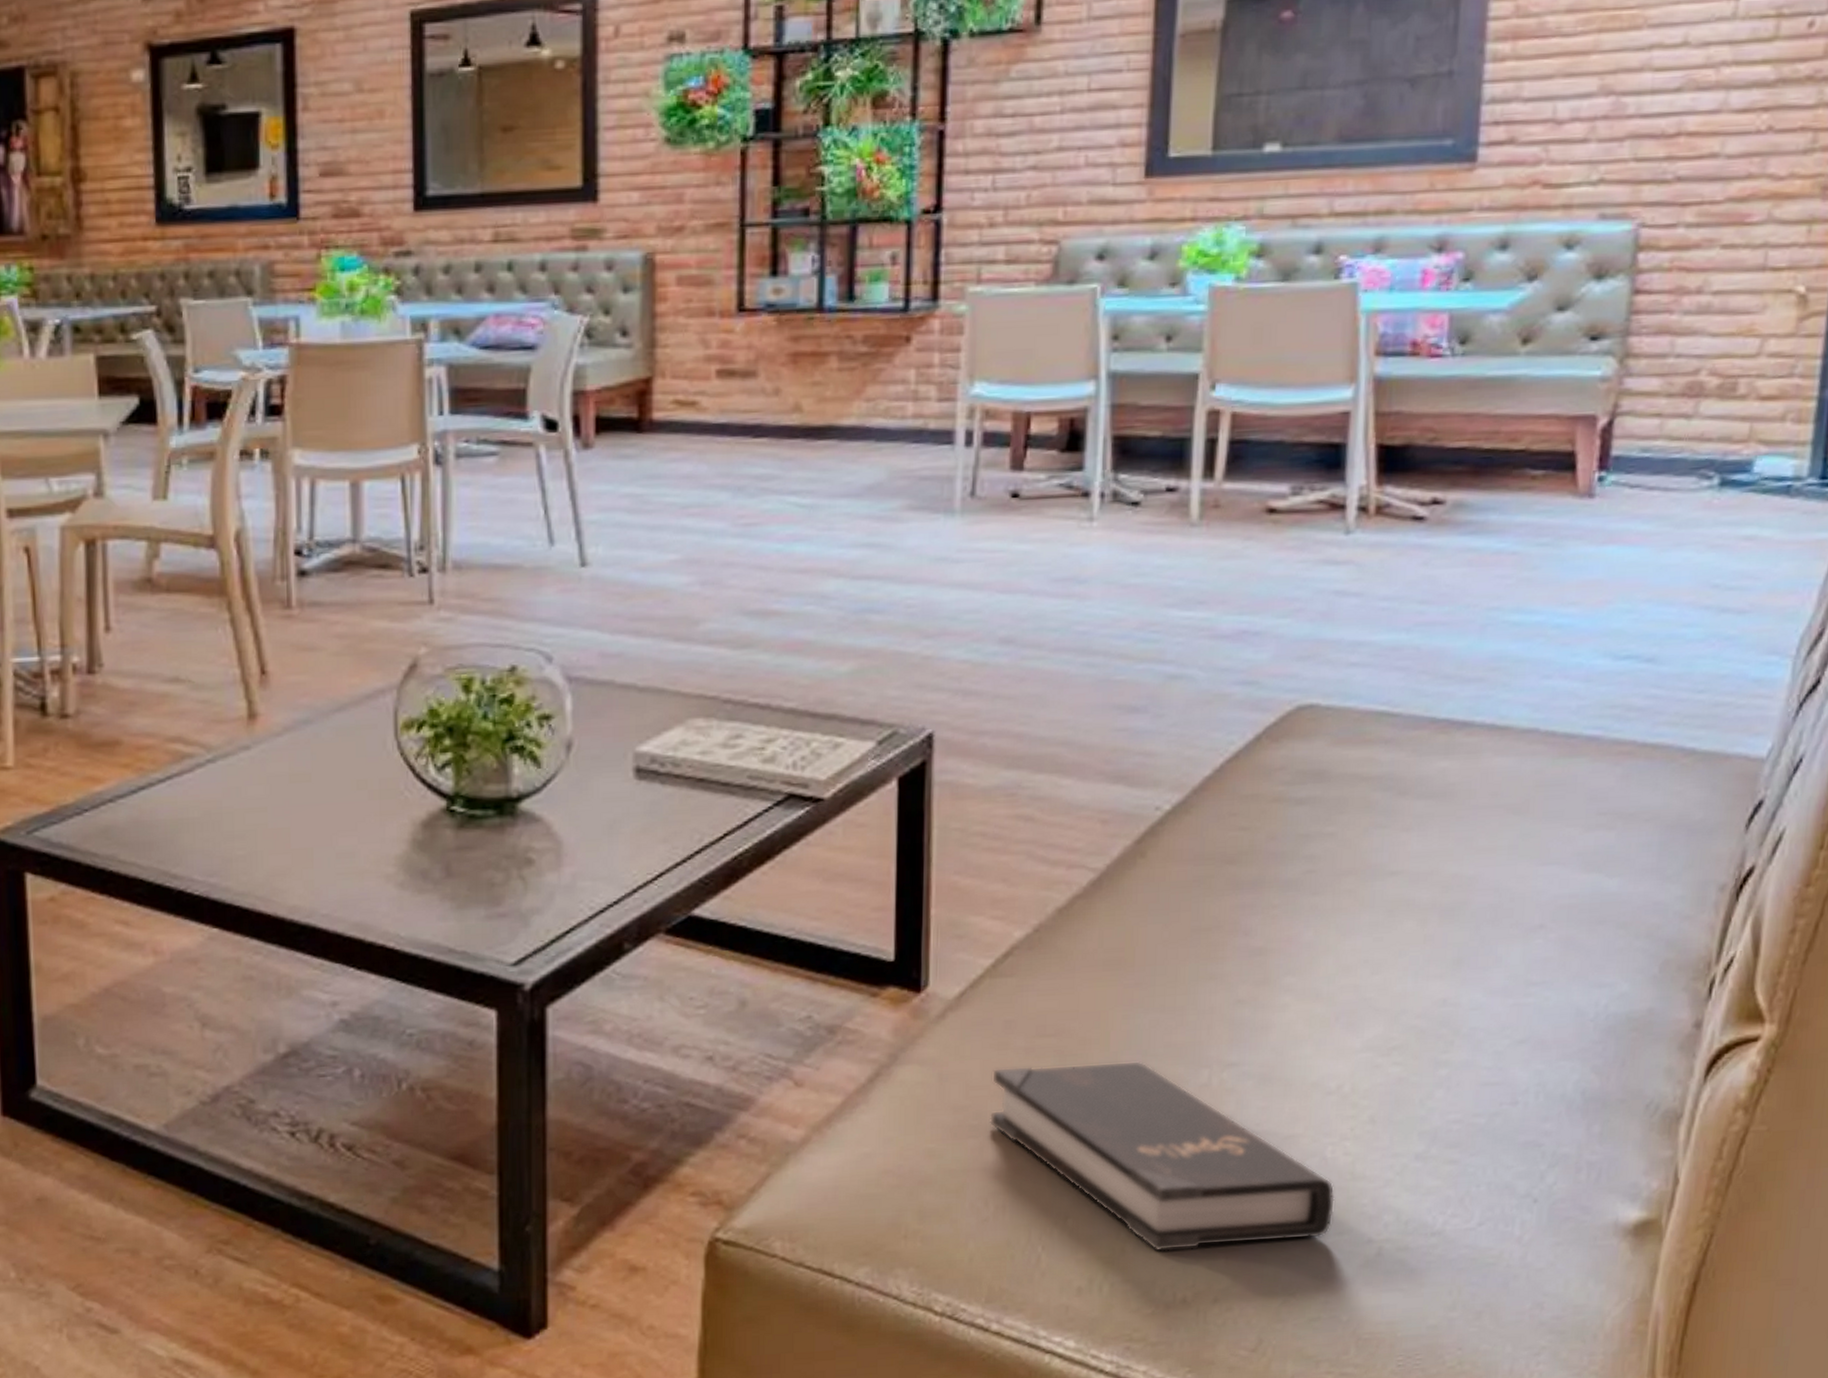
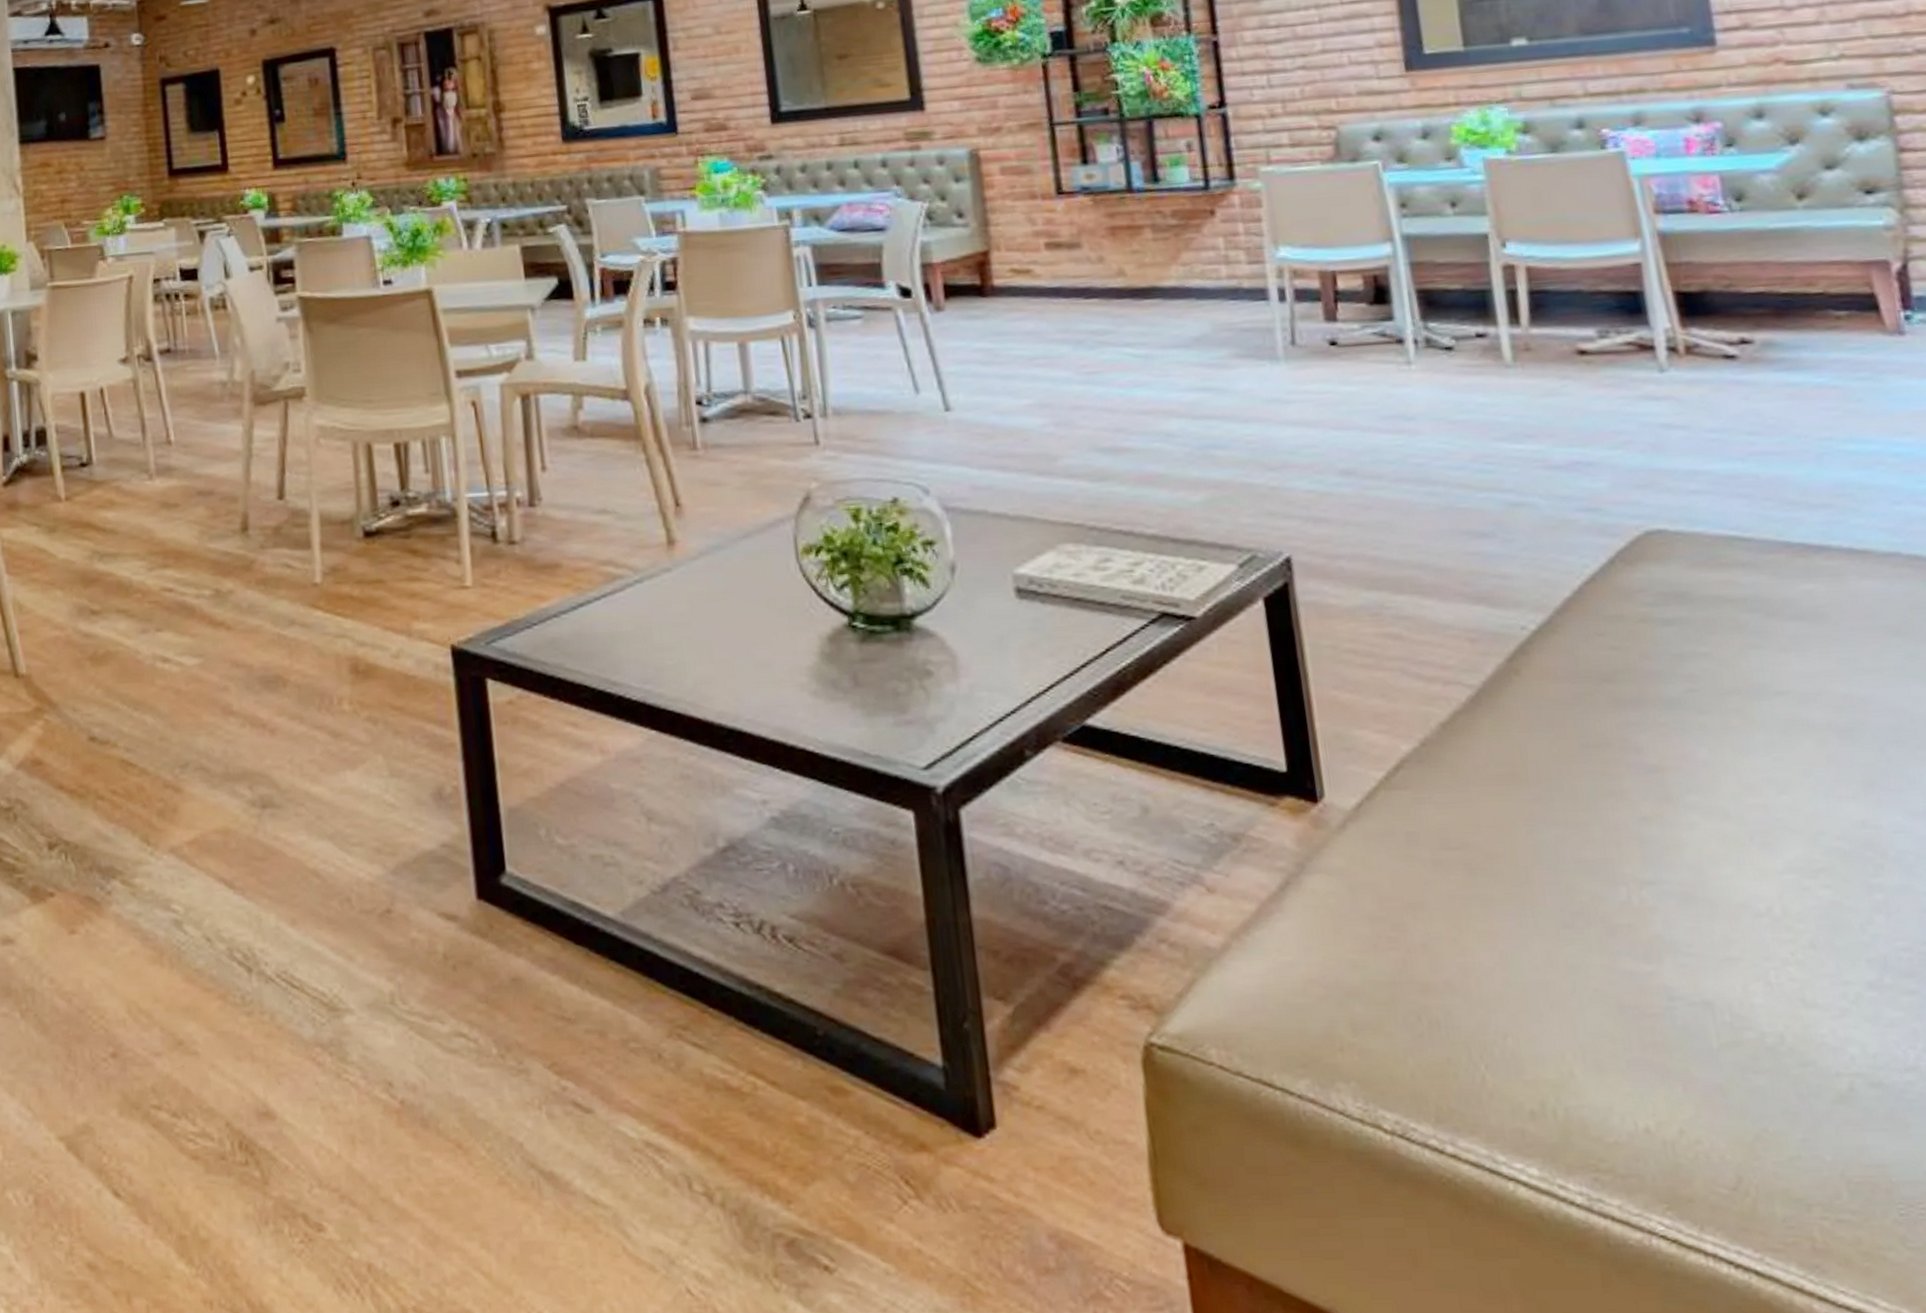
hardback book: present [990,1060,1335,1252] -> none [1403,876,1793,1076]

